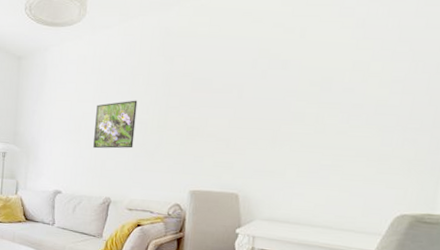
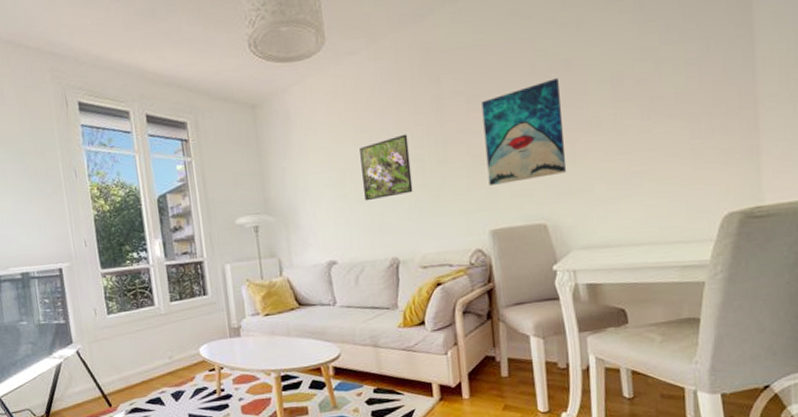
wall art: none [197,75,275,156] -> present [481,78,567,185]

